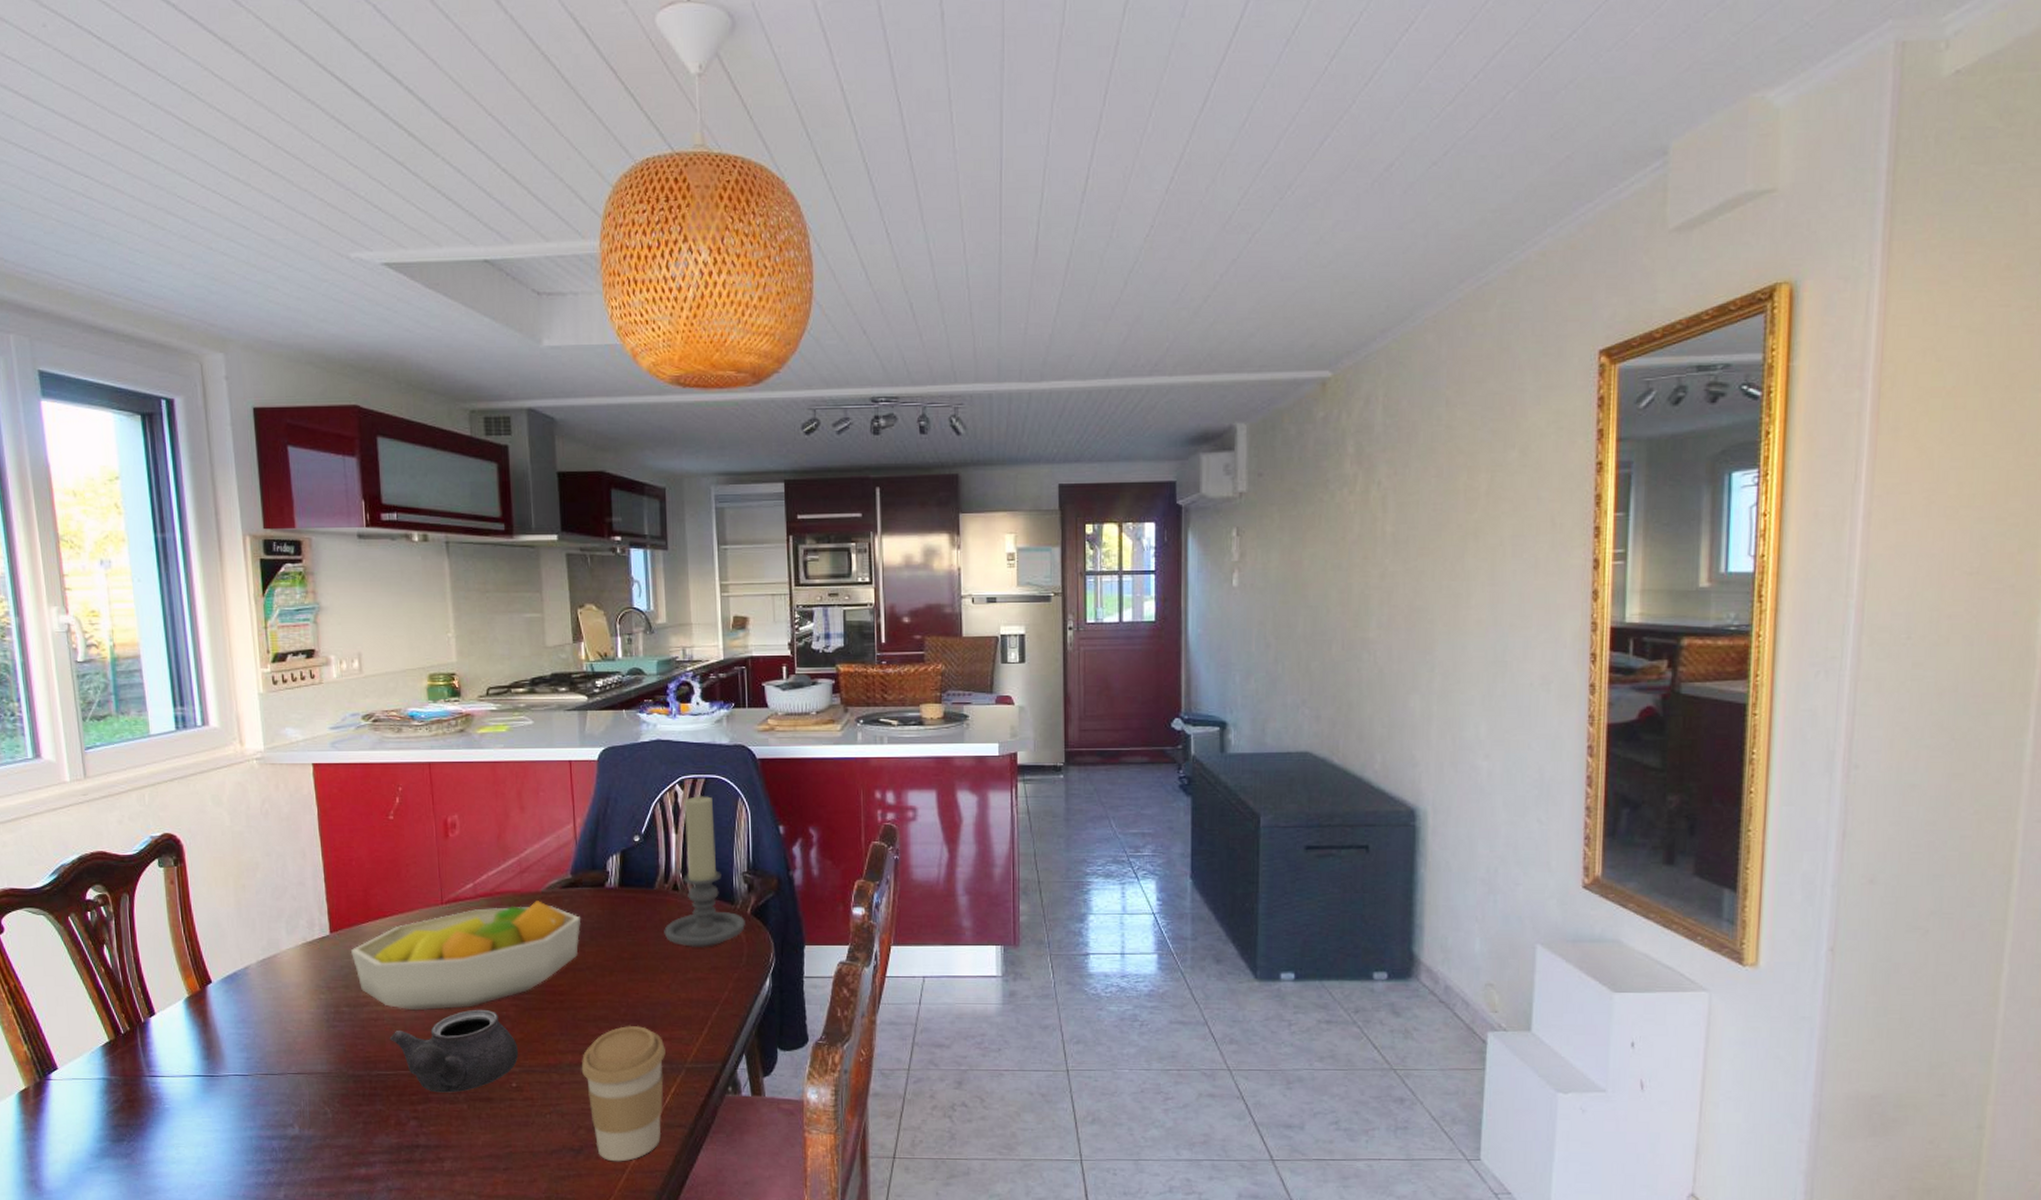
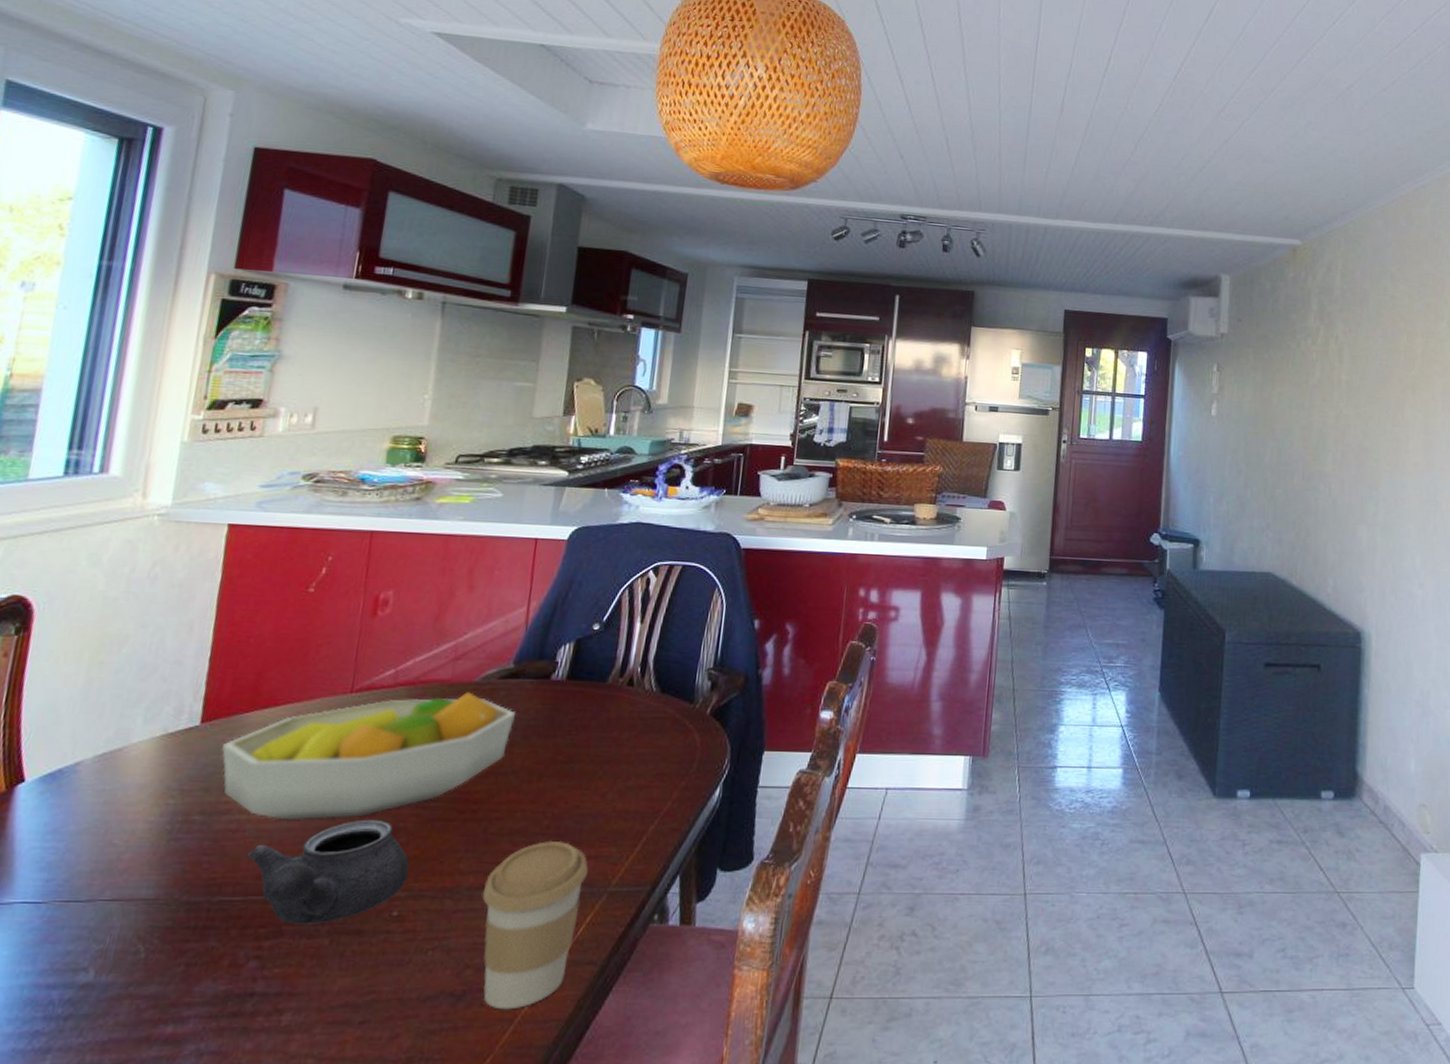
candle holder: present [664,795,745,947] -> none [609,583,703,751]

